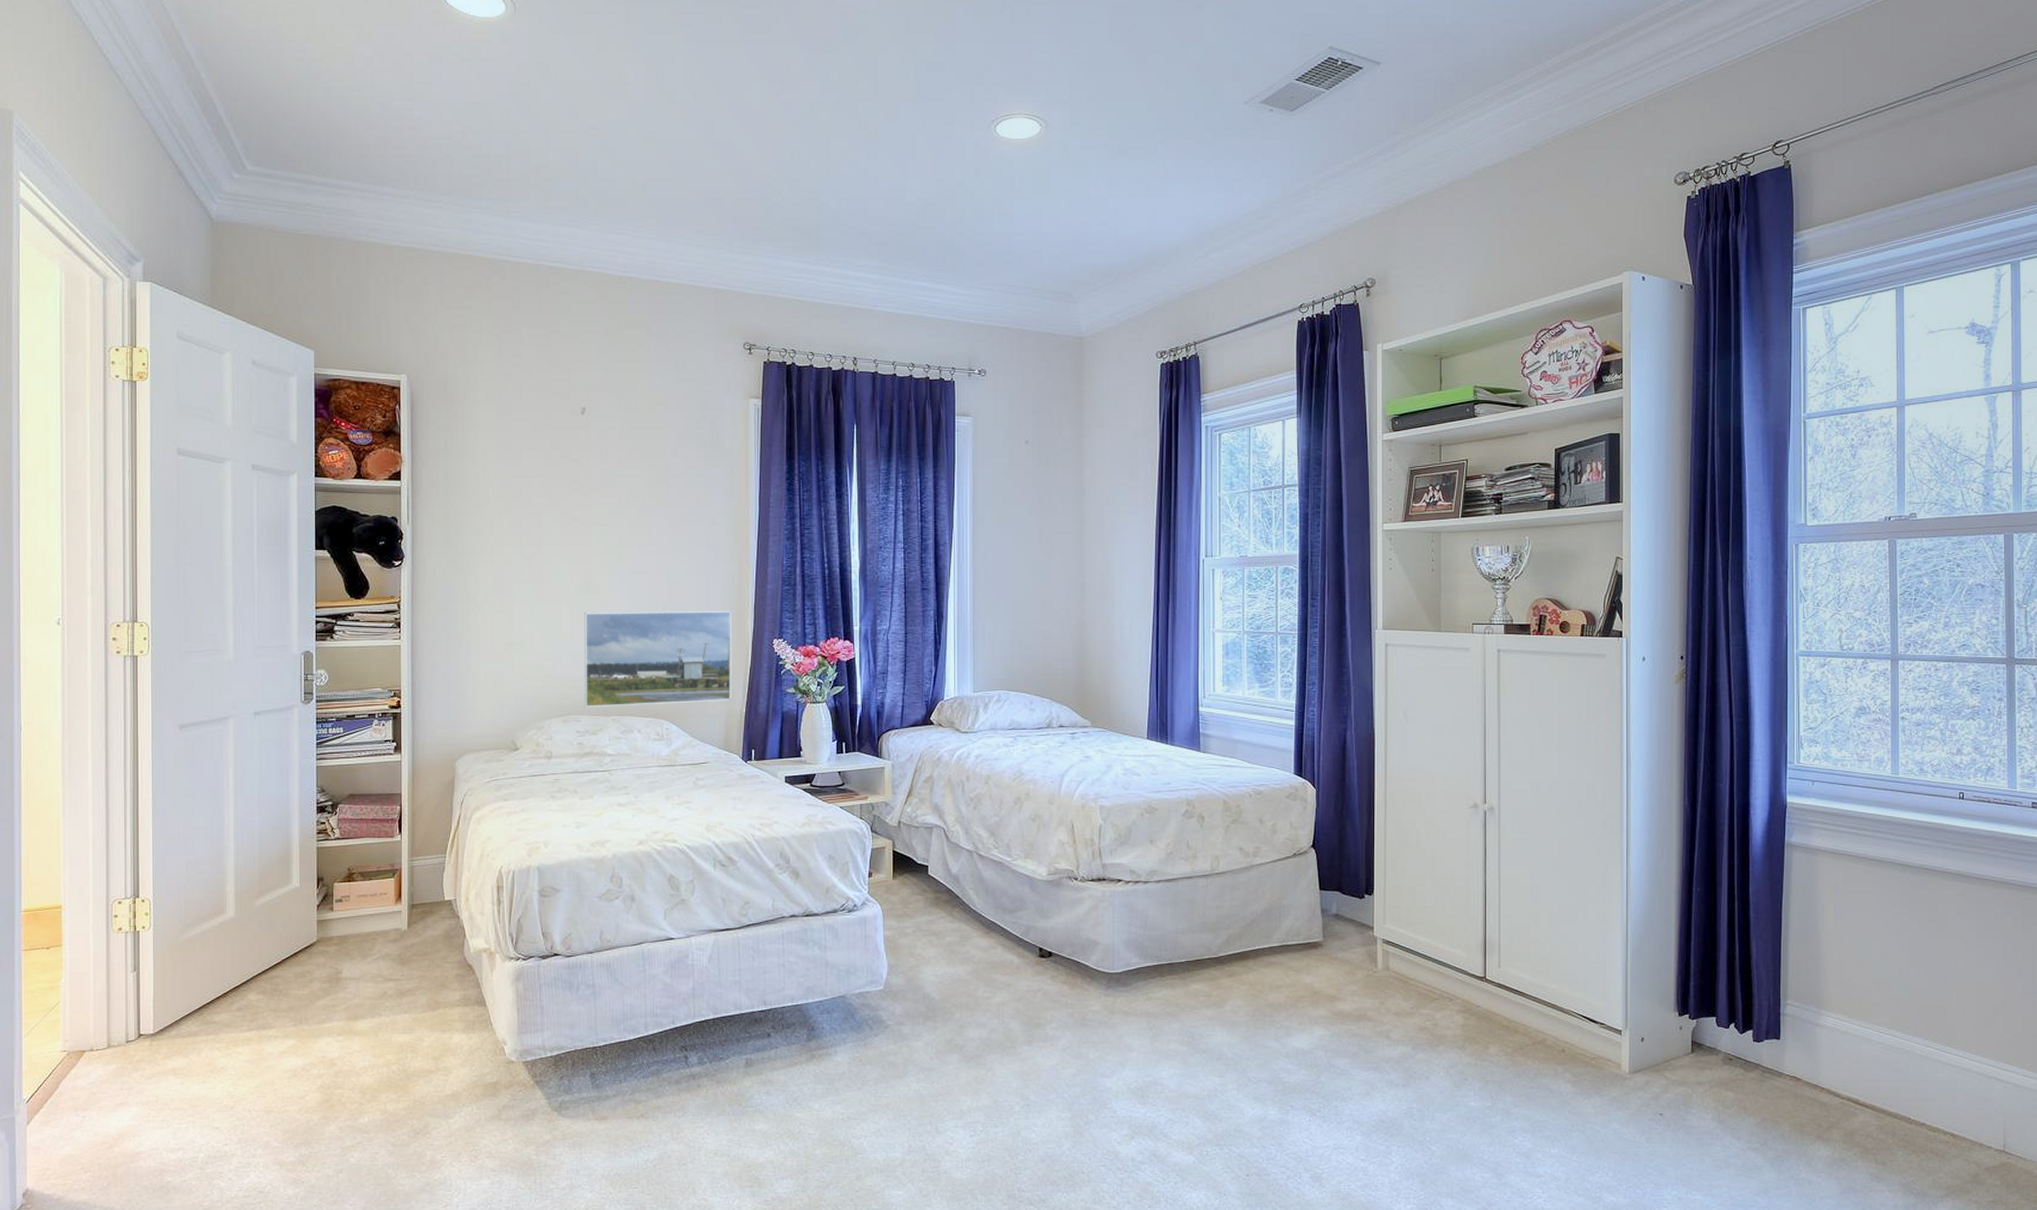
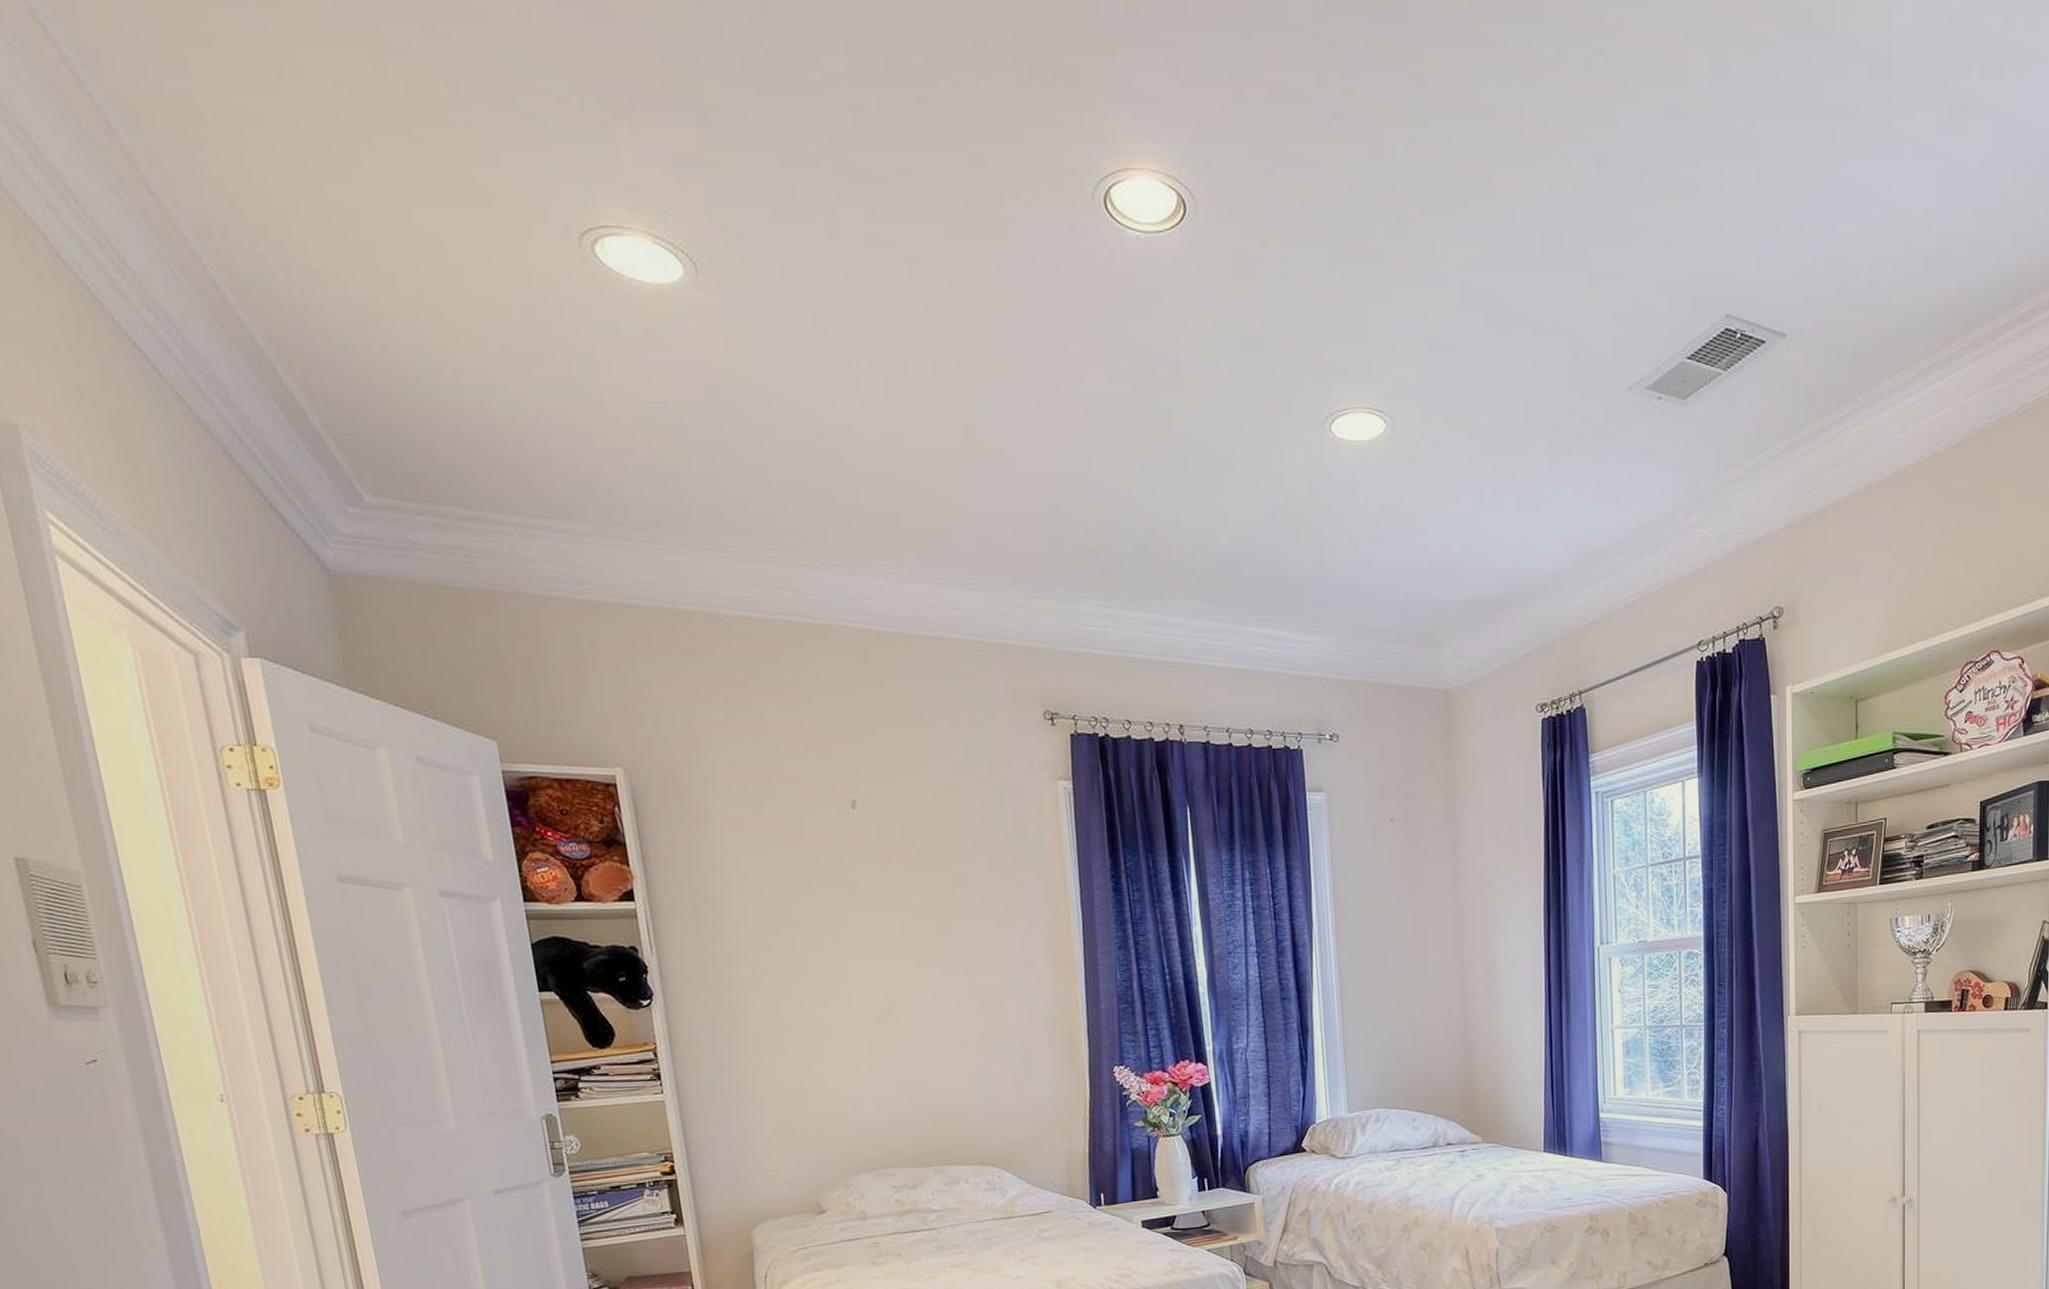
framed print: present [584,610,732,708] -> none [885,1036,1071,1159]

